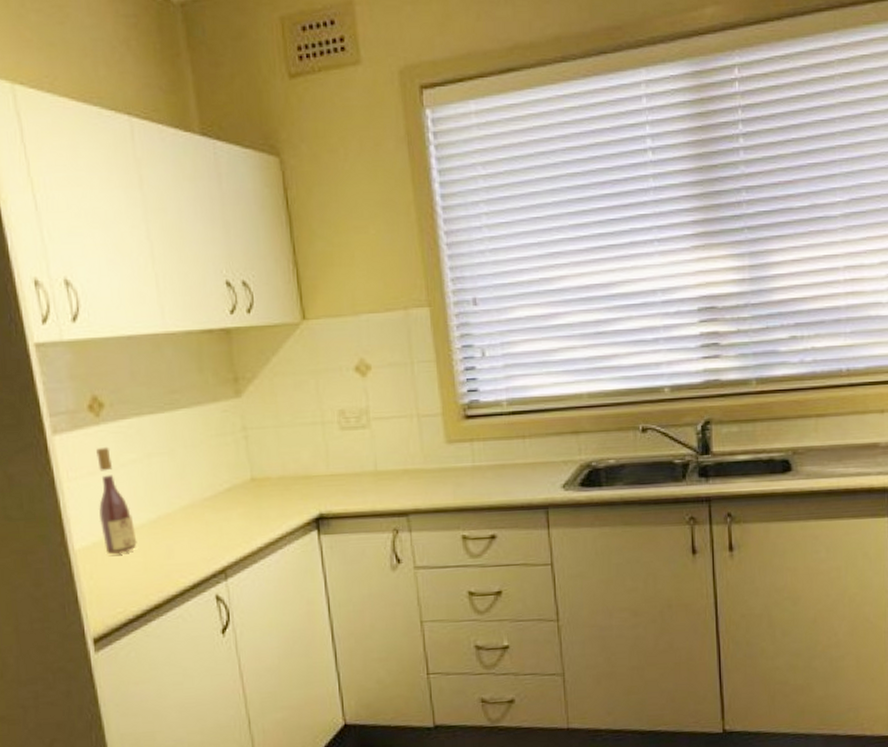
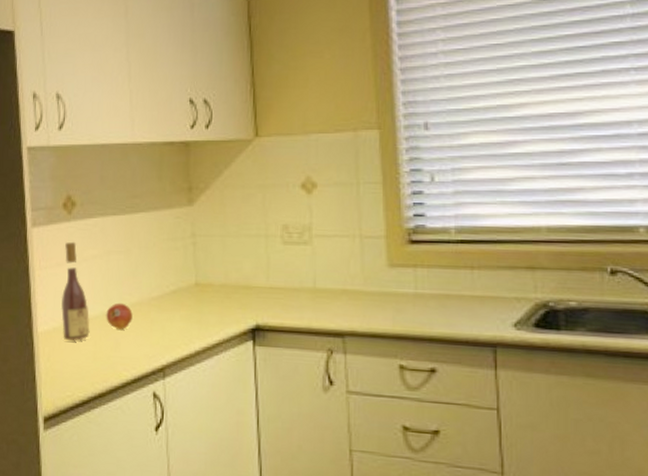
fruit: none [153,507,185,536] -> present [106,302,133,330]

